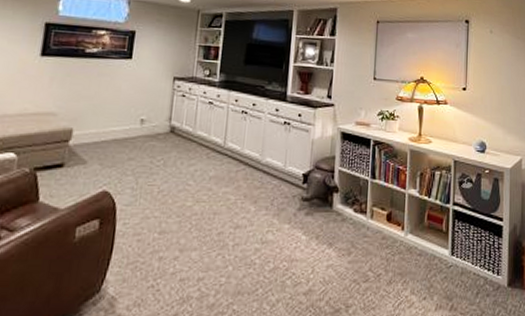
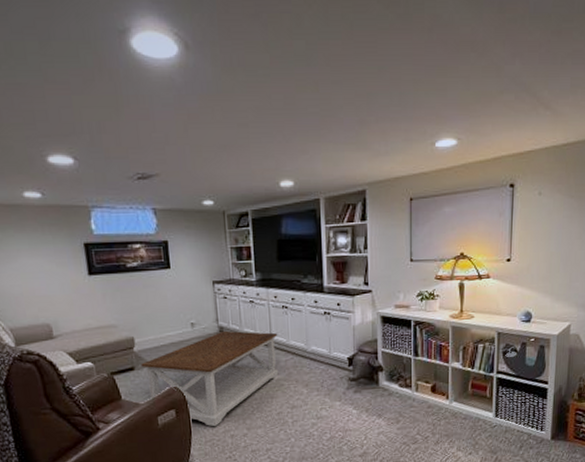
coffee table: none [72,132,233,245] -> present [141,331,279,427]

